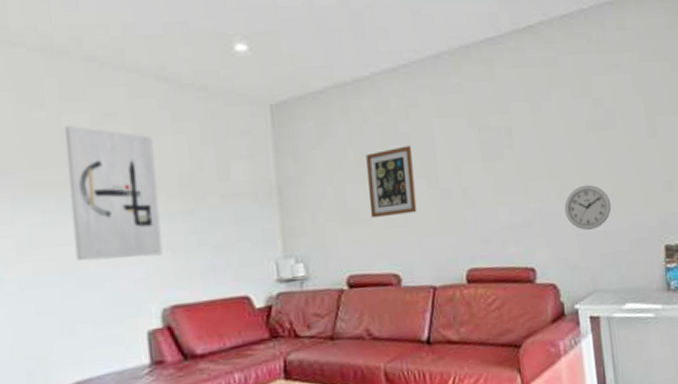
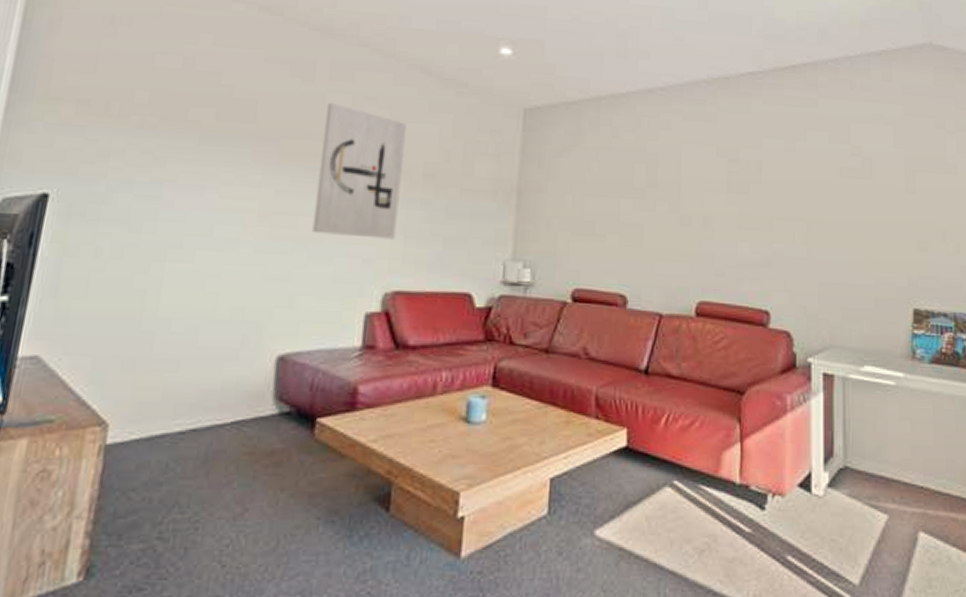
wall art: present [366,145,417,218] -> none [606,166,656,235]
wall clock: present [564,184,612,230] -> none [808,232,859,280]

